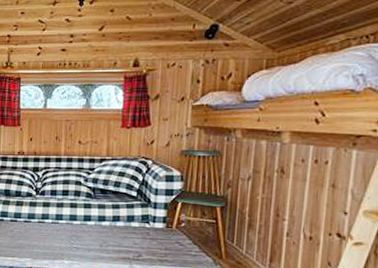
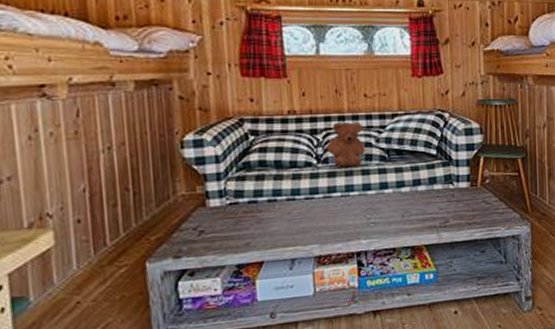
teddy bear: none [44,164,75,200] -> present [327,122,365,168]

